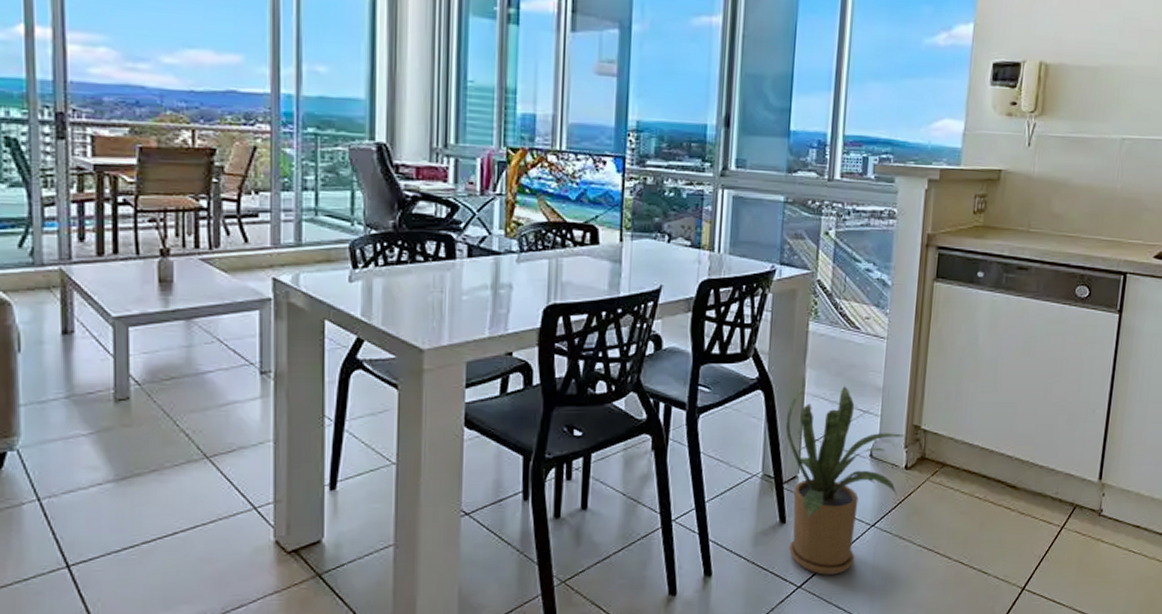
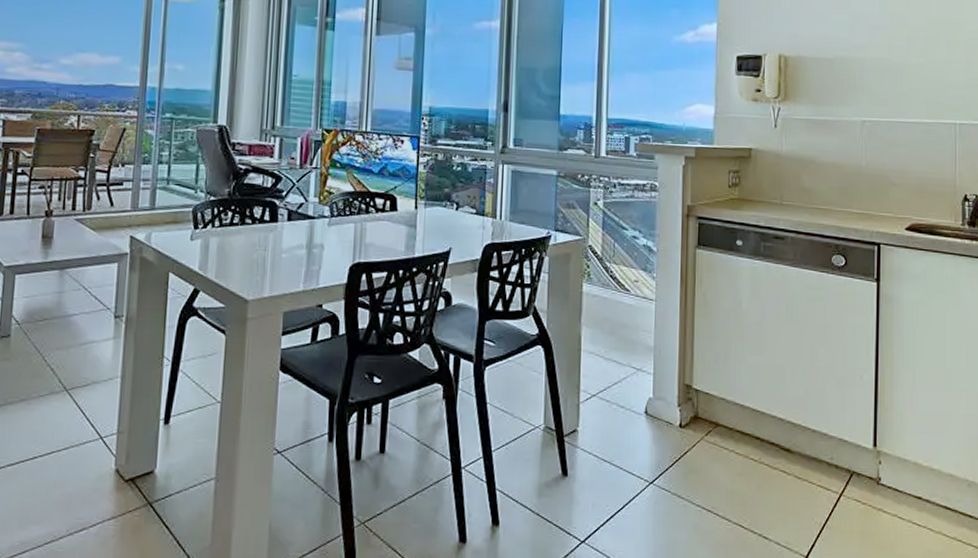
house plant: present [785,382,905,575] -> none [564,339,677,531]

